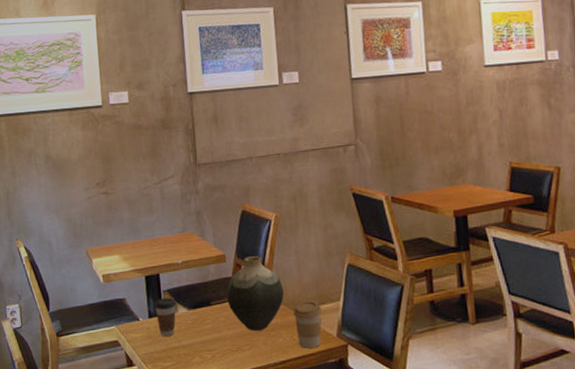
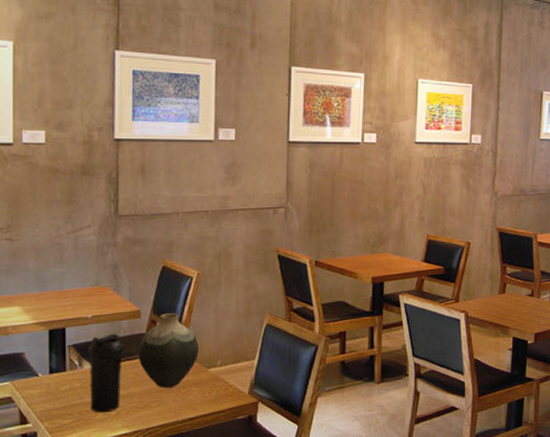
coffee cup: present [155,298,176,337] -> none [58,353,82,394]
water bottle: none [181,277,214,356] -> present [89,333,123,413]
coffee cup: present [293,301,322,349] -> none [206,359,236,406]

